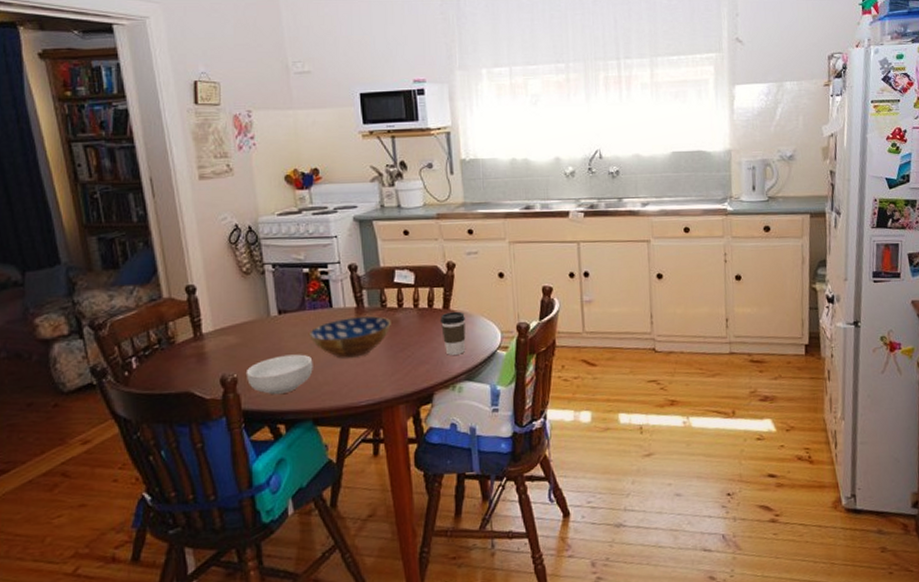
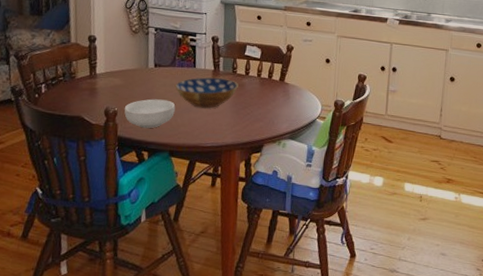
coffee cup: present [440,311,466,355] -> none [275,84,296,118]

